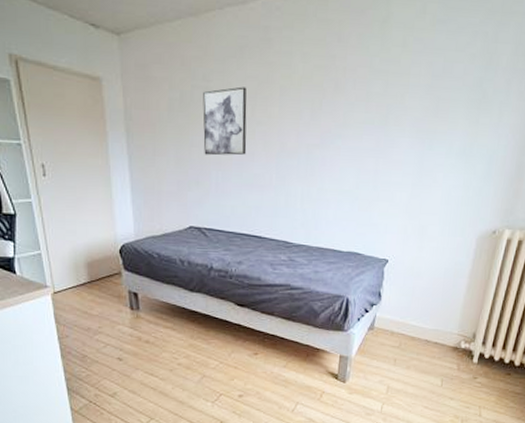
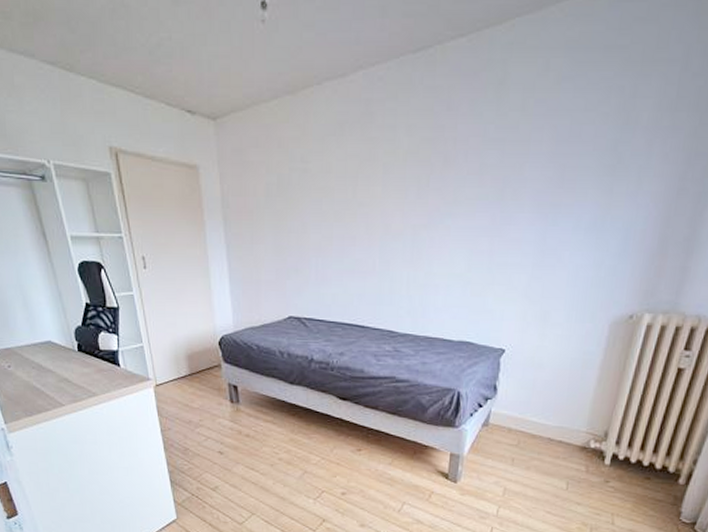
wall art: present [203,86,247,156] -> none [301,166,348,241]

